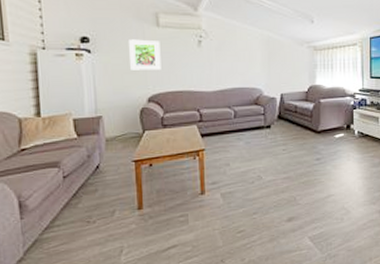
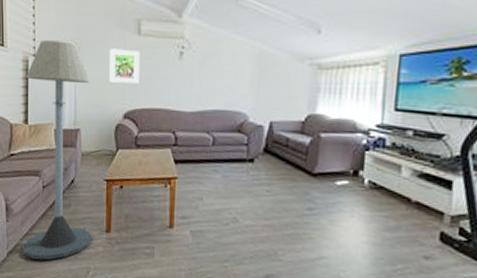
floor lamp: none [34,34,124,251] -> present [22,40,92,260]

